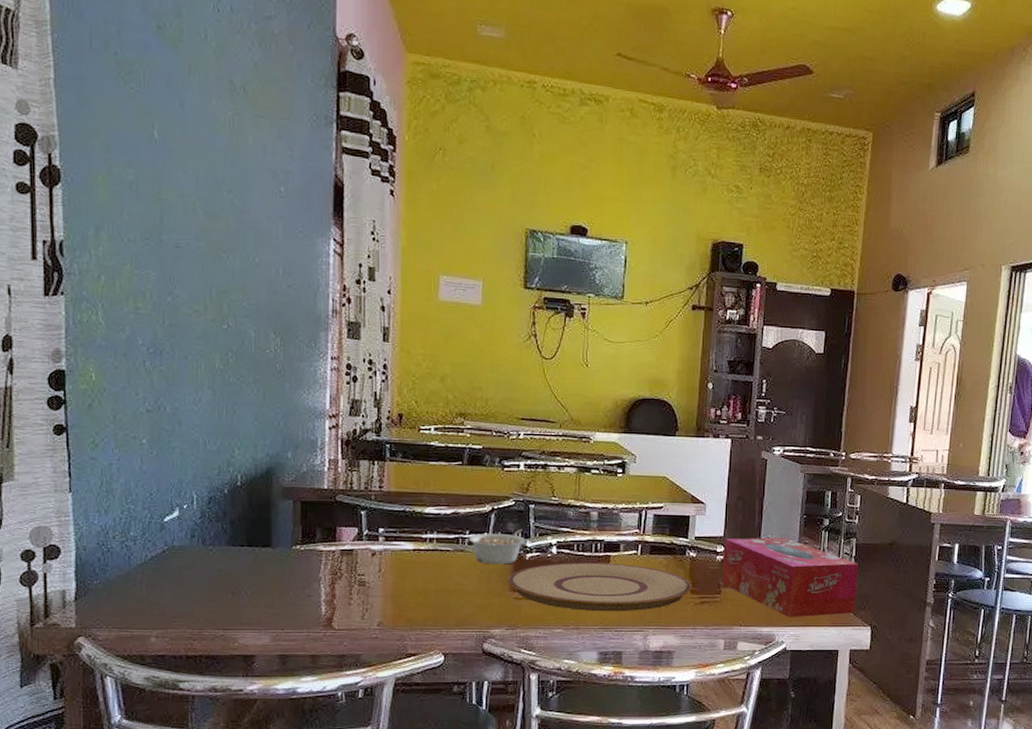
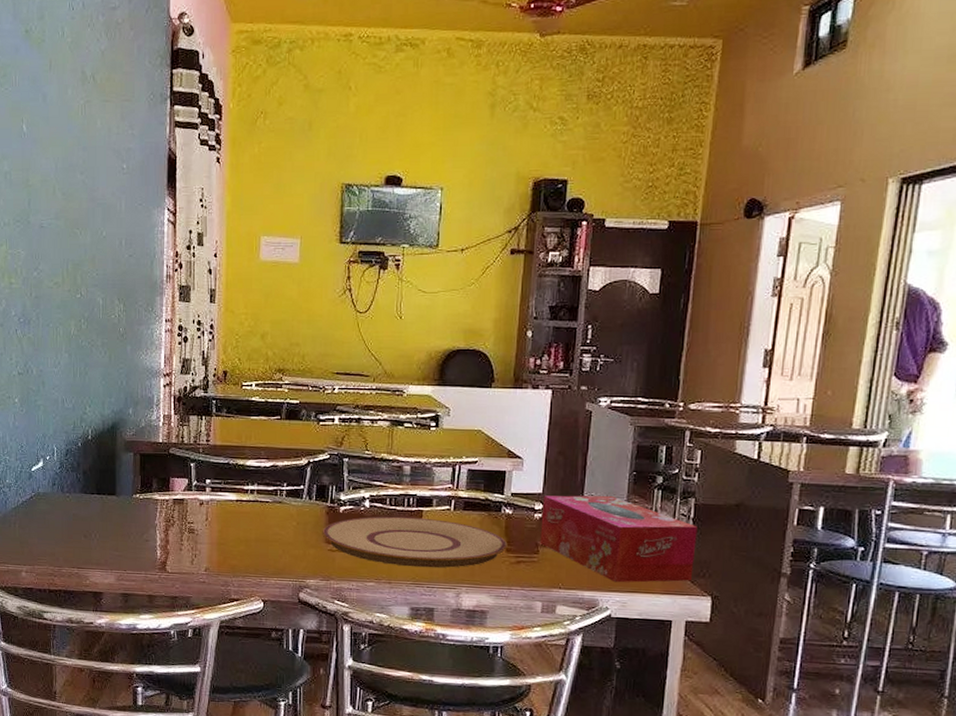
legume: present [468,529,526,565] -> none [286,483,340,517]

